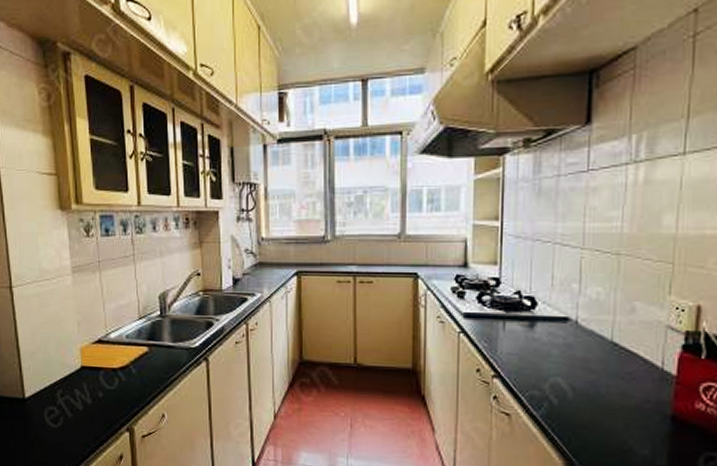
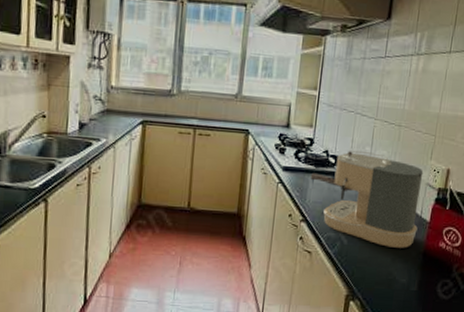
coffee maker: none [500,288,660,410] -> present [310,150,424,248]

